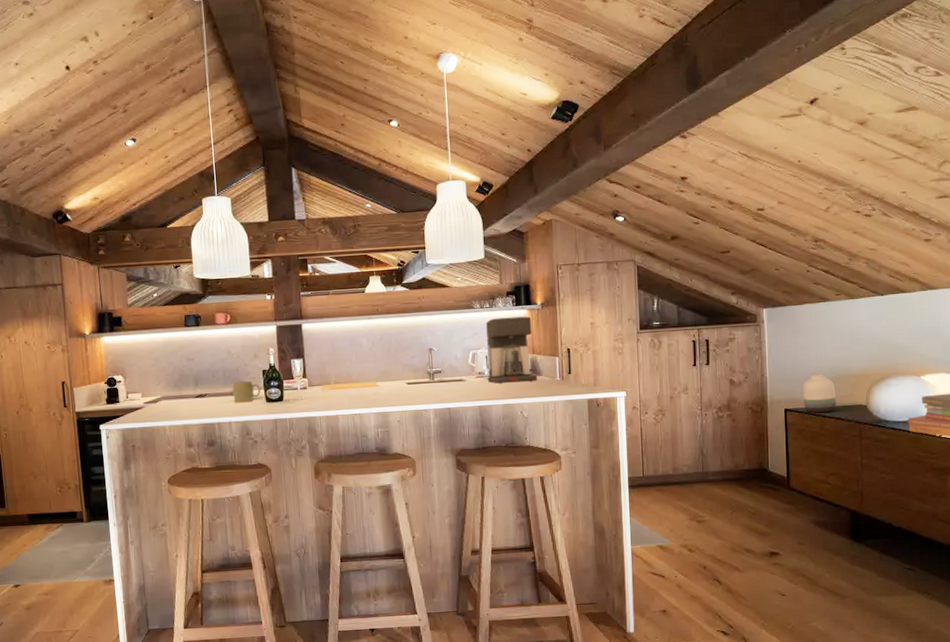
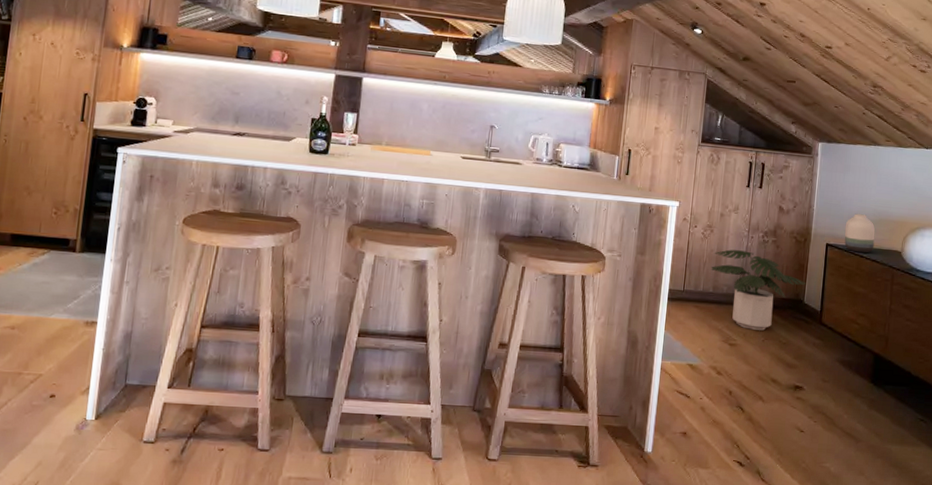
mug: present [232,381,261,404] -> none [274,126,306,151]
coffee maker: present [486,316,537,385] -> none [544,106,598,177]
potted plant: none [668,429,769,505] -> present [711,249,806,331]

